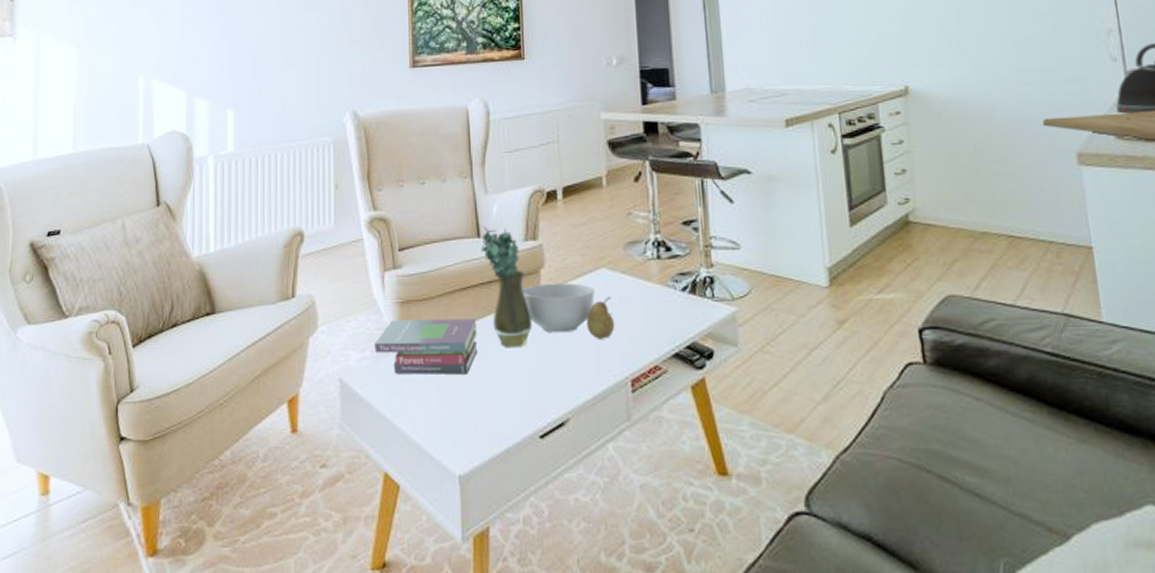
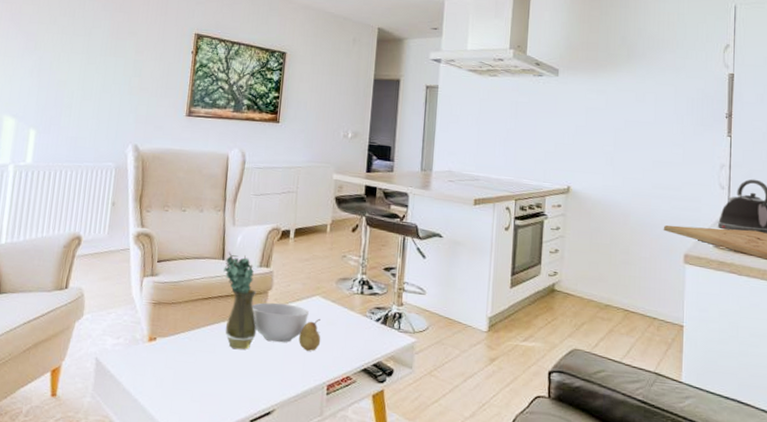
books: present [375,319,478,375] -> none [127,316,213,366]

